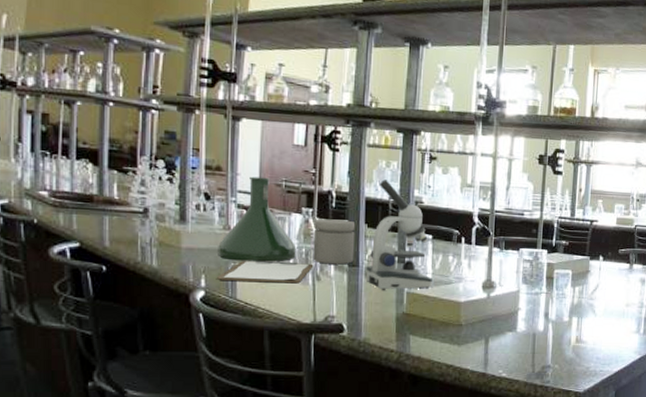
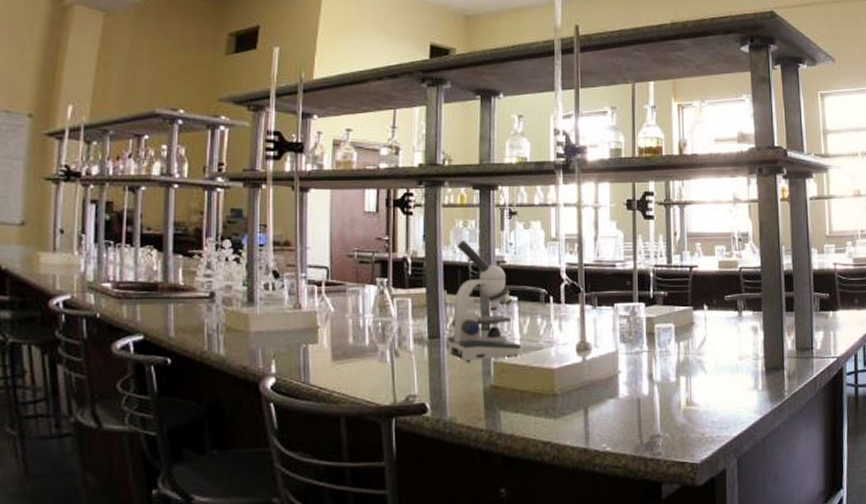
clipboard: present [217,260,314,284] -> none [288,338,391,364]
flask: present [218,176,297,262] -> none [288,249,372,342]
jar: present [313,219,356,265] -> none [389,287,435,338]

